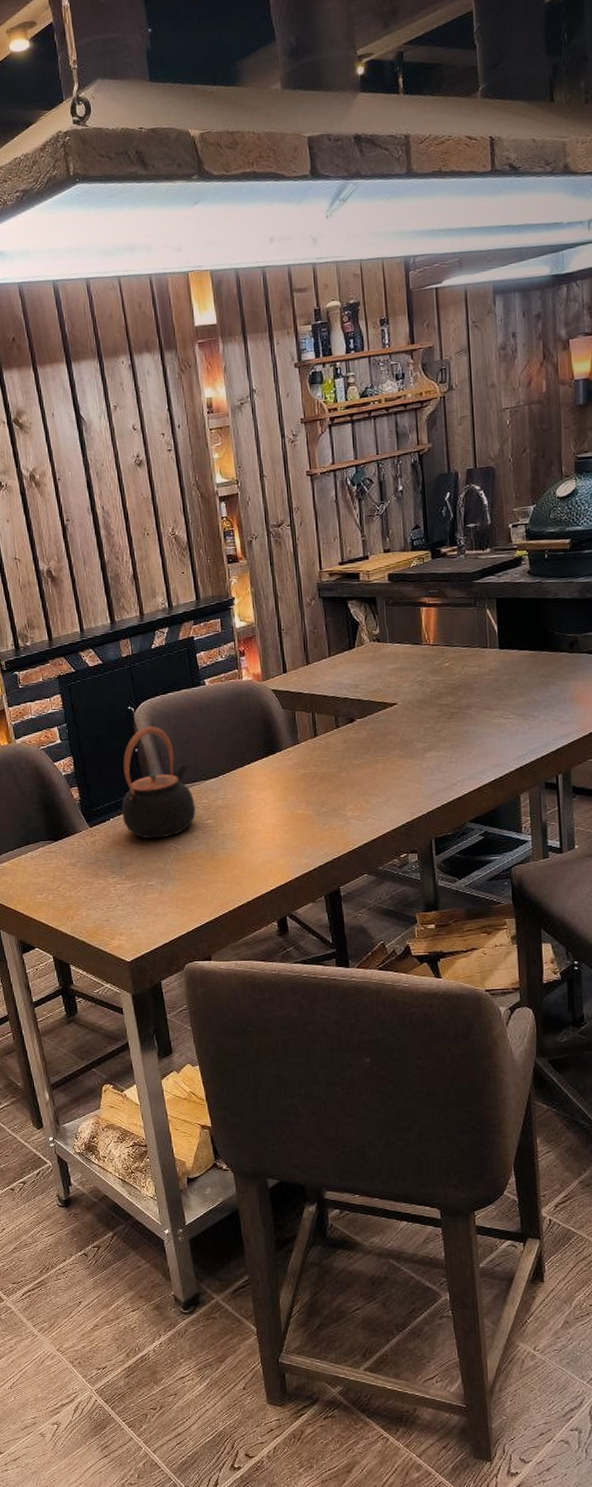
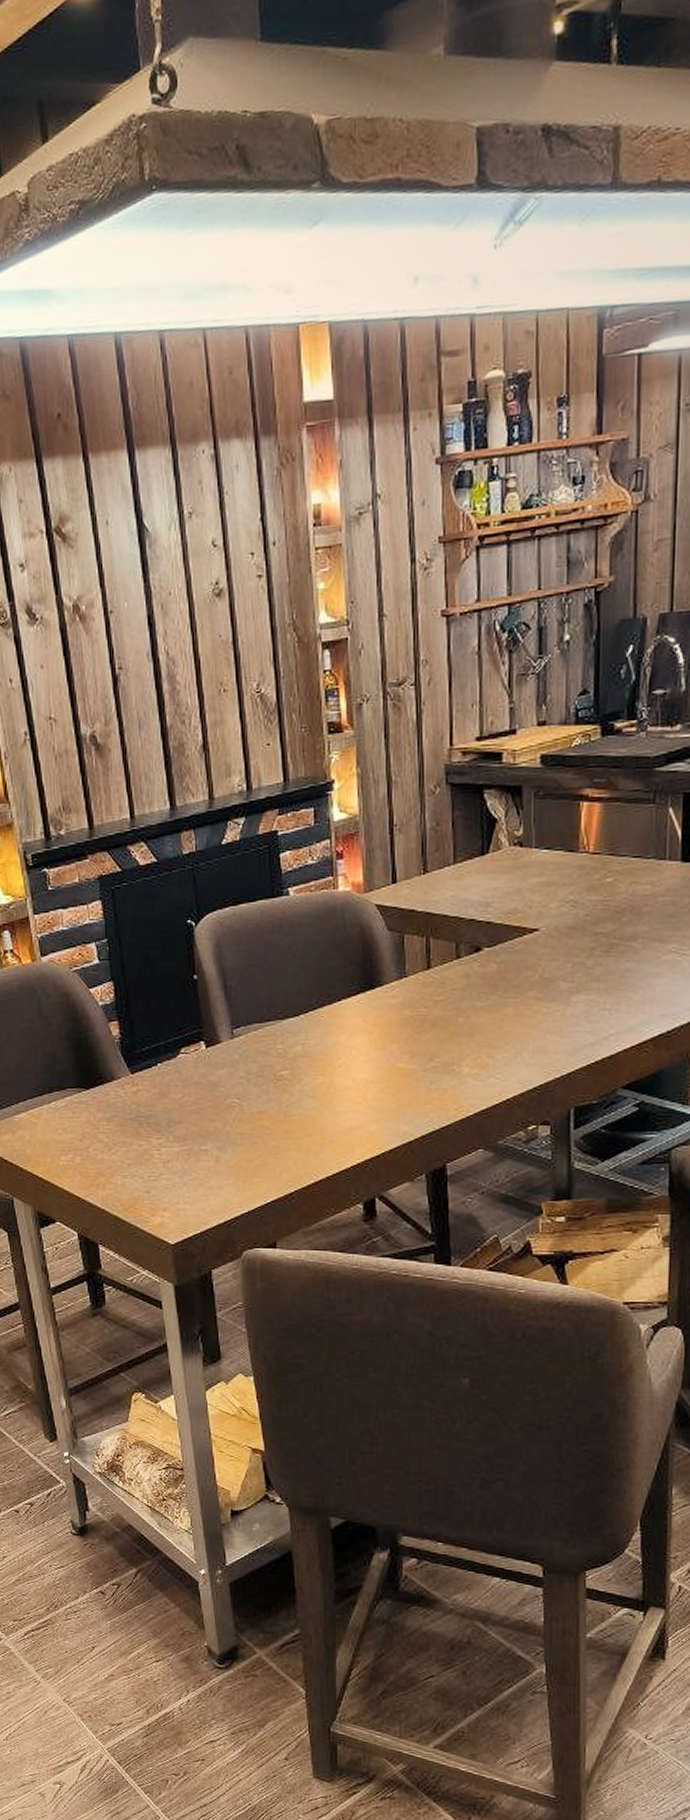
teapot: present [121,726,196,839] -> none [172,946,267,1092]

